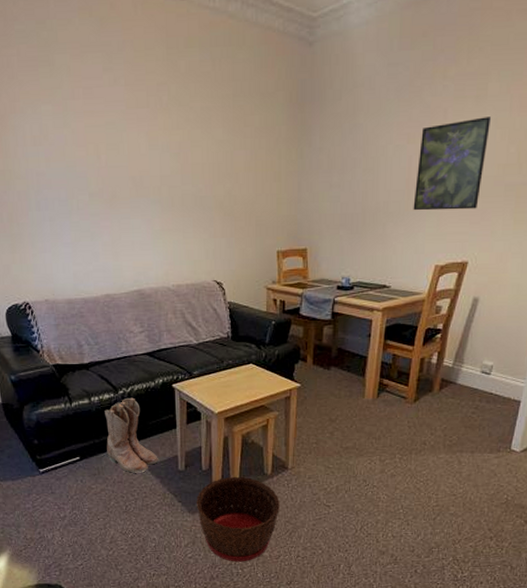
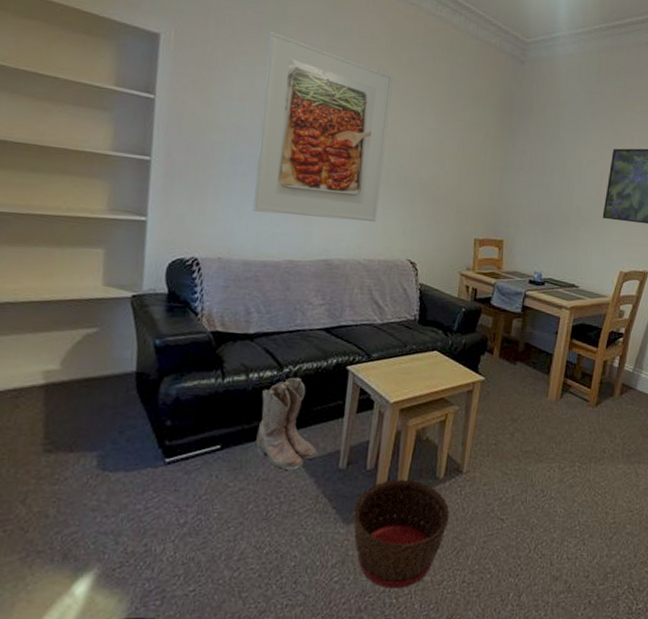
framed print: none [46,64,179,253] -> present [252,30,394,222]

